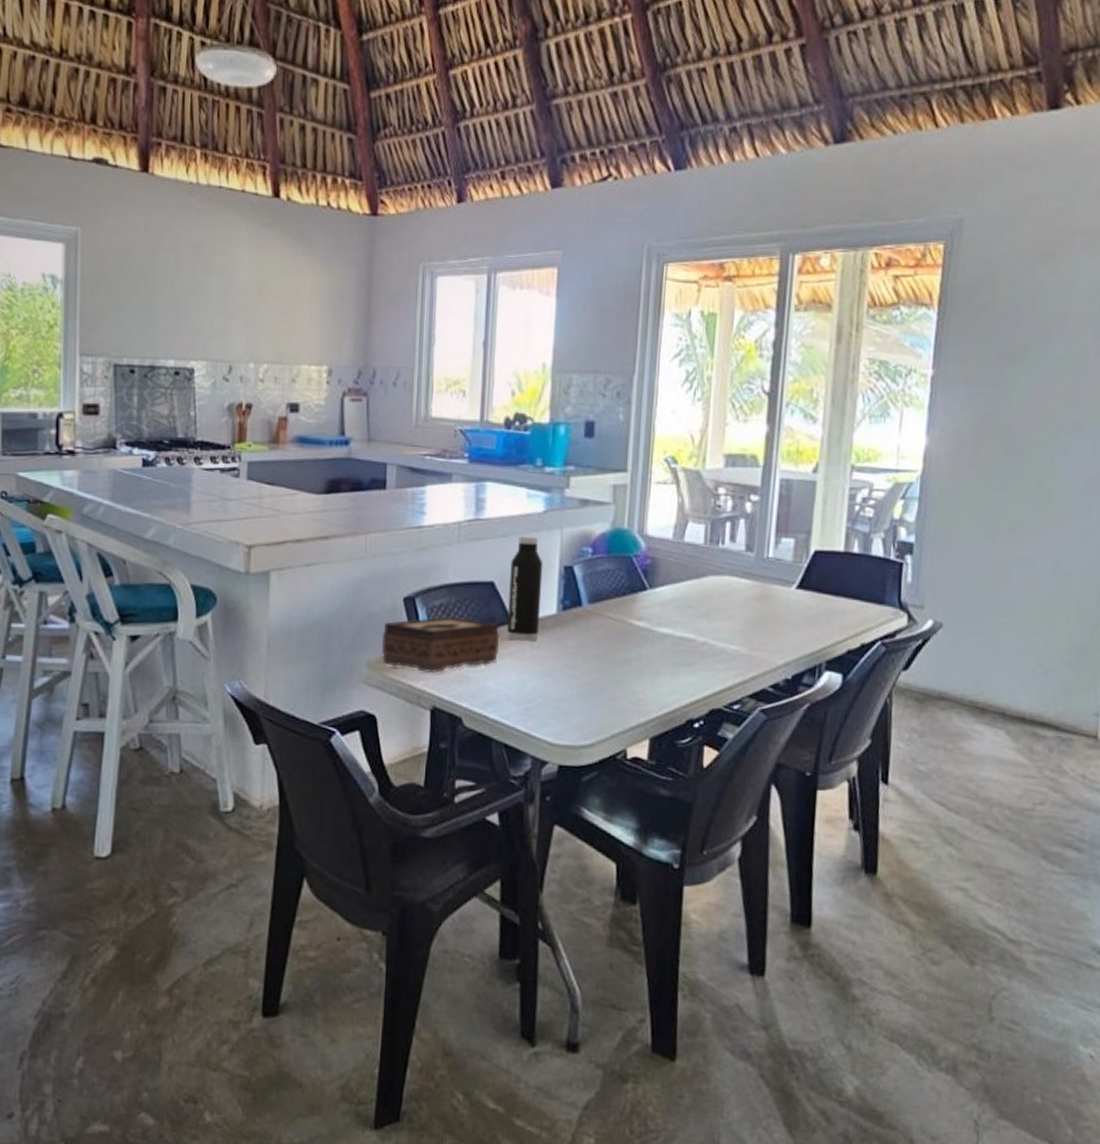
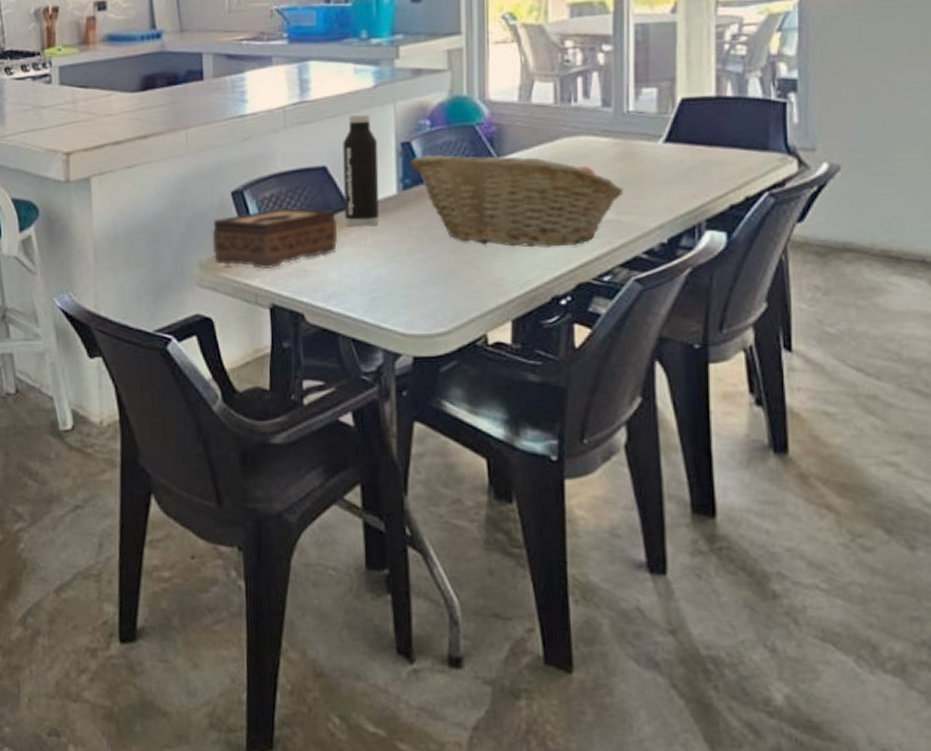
fruit basket: none [571,579,759,675] -> present [410,154,624,248]

